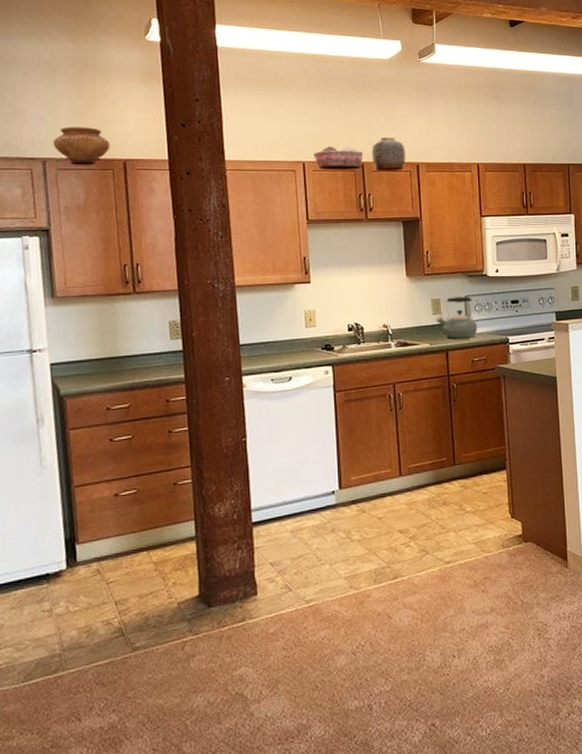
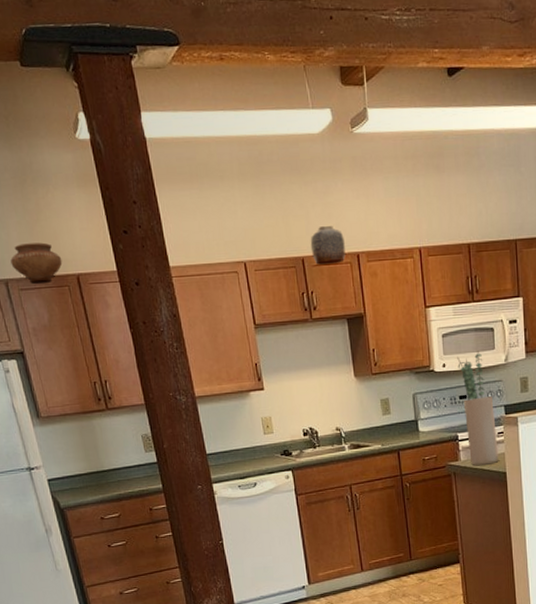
decorative basket: present [314,146,364,171] -> none [253,239,303,269]
kettle: present [435,297,478,339] -> none [385,395,428,439]
vase: none [510,259,549,370] -> present [457,351,499,467]

